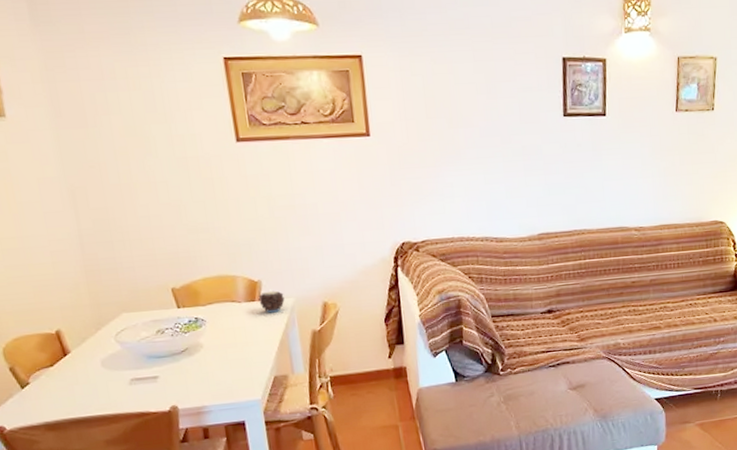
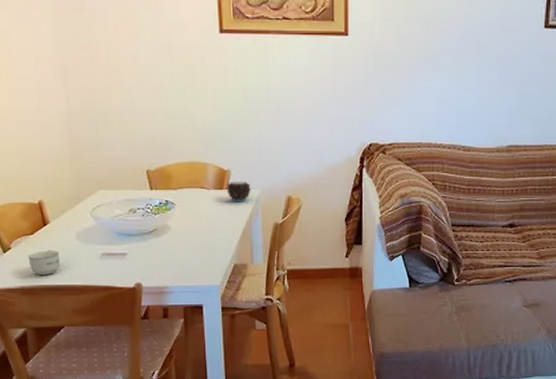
cup: none [49,380,87,408] -> present [28,249,61,275]

